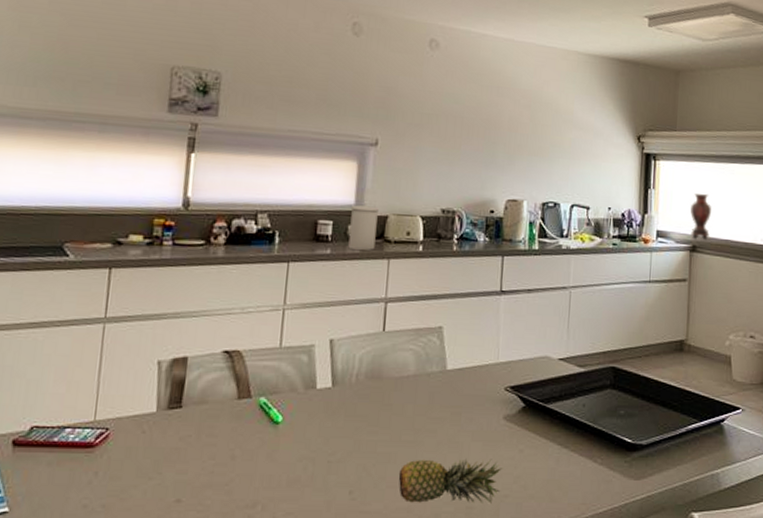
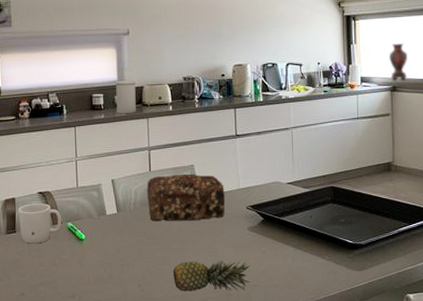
mug: none [187,366,253,426] -> present [18,203,62,244]
bread loaf: none [375,338,479,402] -> present [147,174,225,222]

